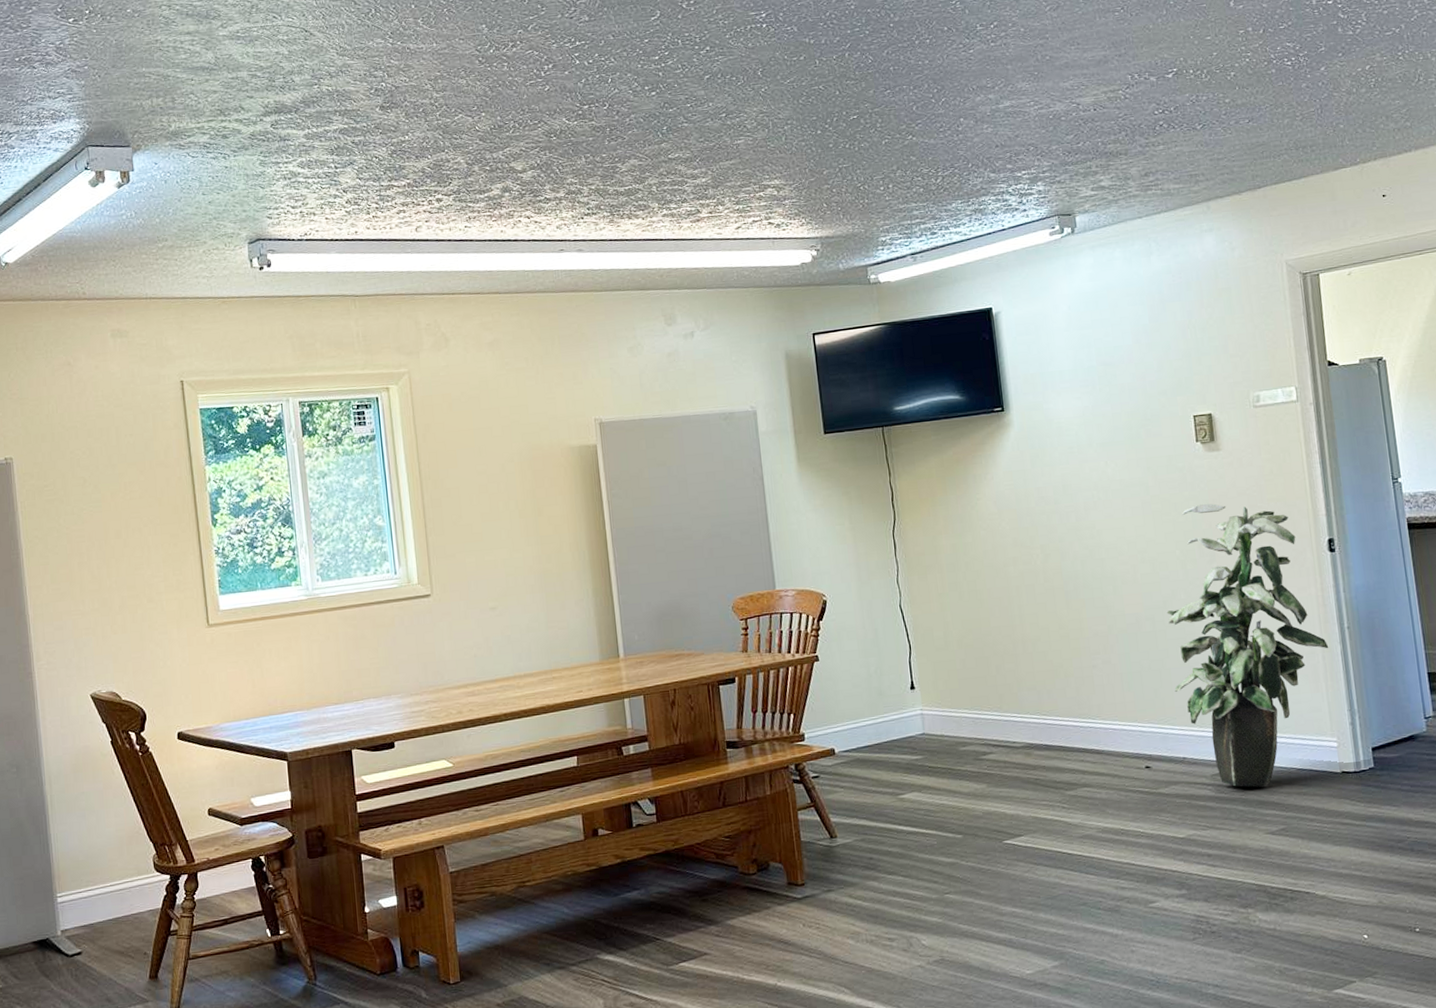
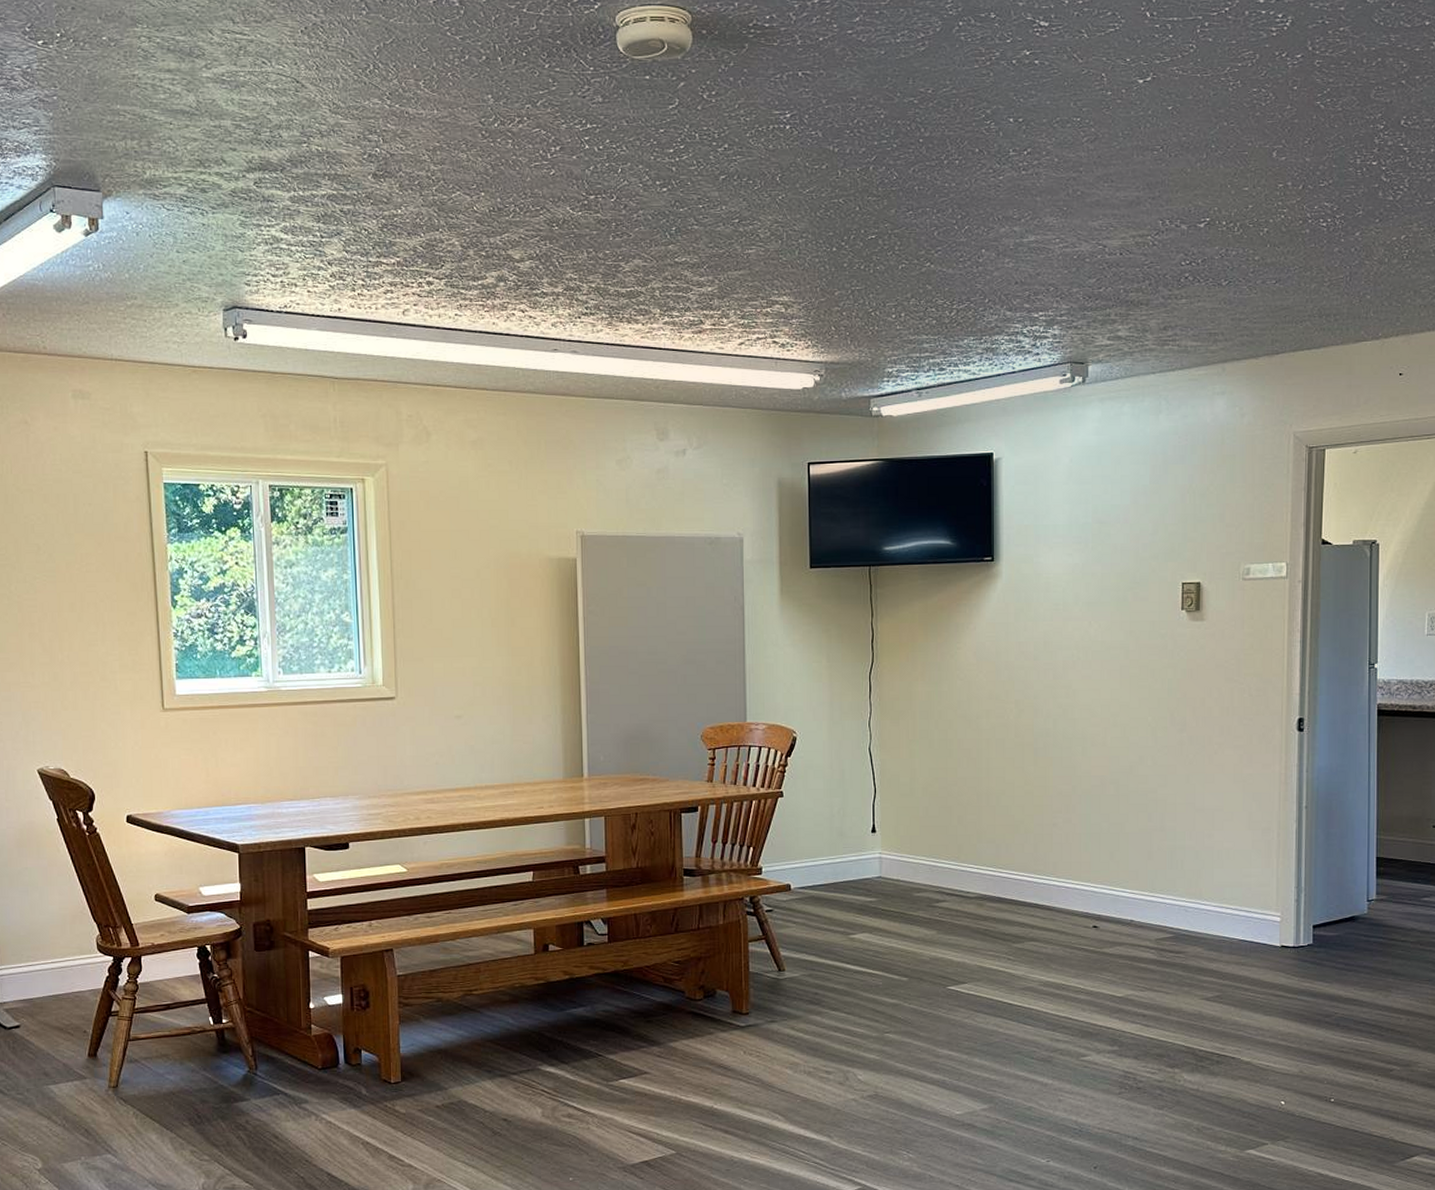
indoor plant: present [1166,503,1329,788] -> none [1130,673,1285,955]

